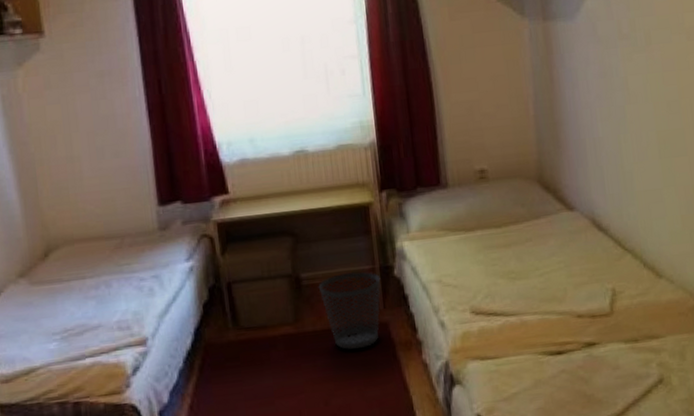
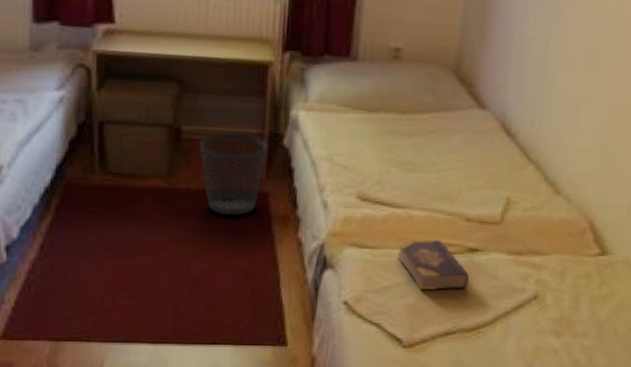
book: none [517,340,593,392] -> present [397,240,469,291]

